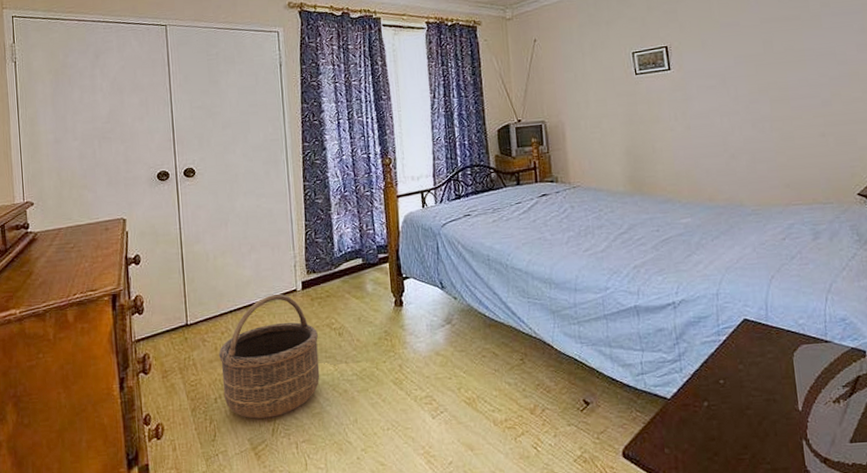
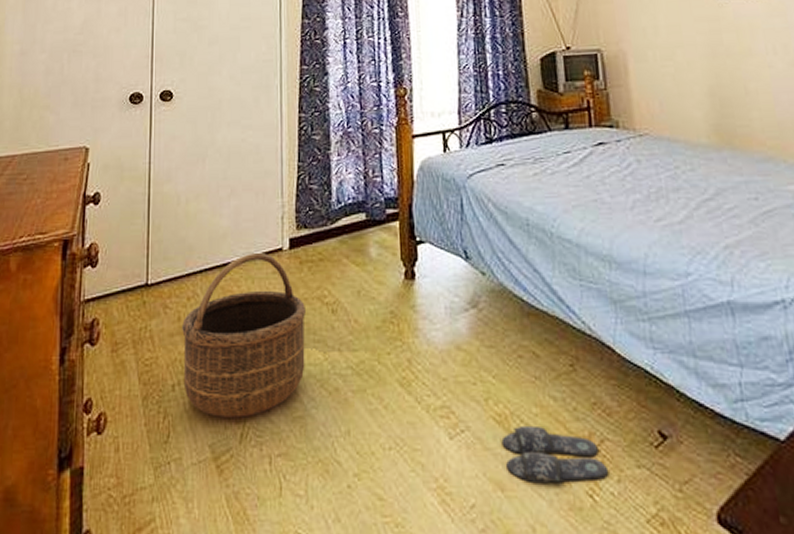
slippers: none [470,403,547,444] -> present [501,425,608,484]

